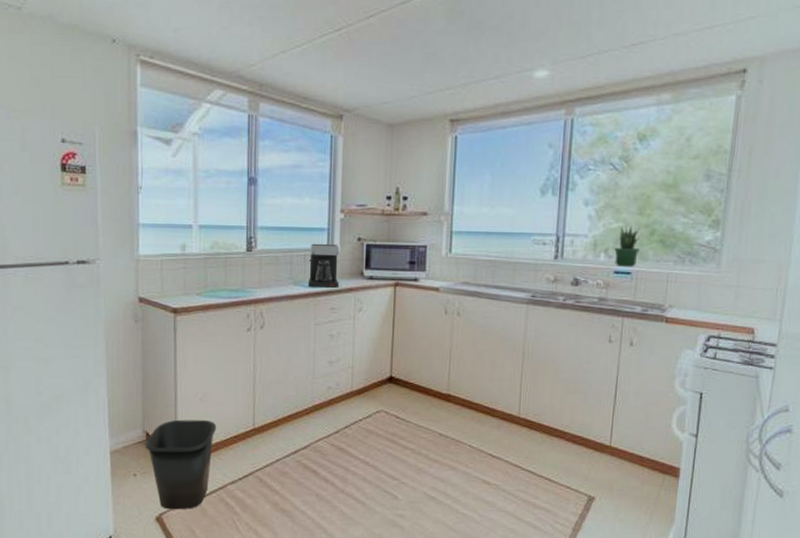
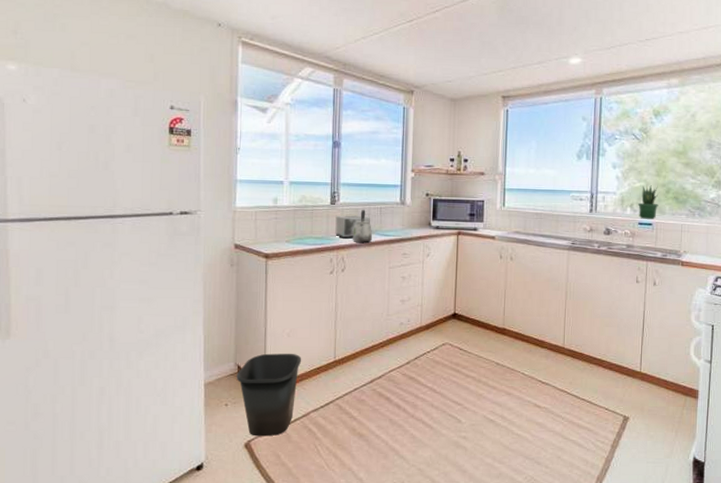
toaster: none [252,264,294,291] -> present [335,215,371,239]
kettle: none [273,257,296,297] -> present [353,209,373,244]
coffee maker: present [309,243,339,288] -> none [384,198,410,236]

